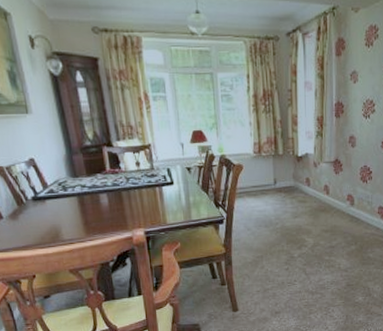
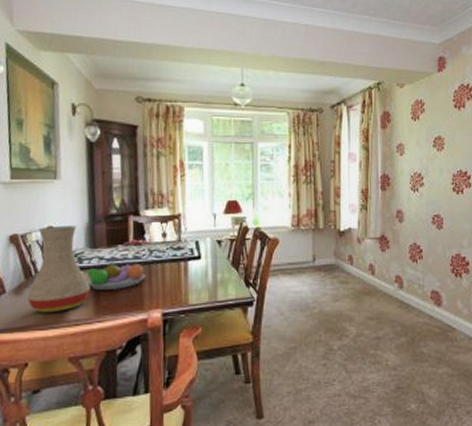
vase: none [20,157,78,234] -> present [27,225,91,313]
fruit bowl: none [69,189,126,214] -> present [83,261,146,290]

